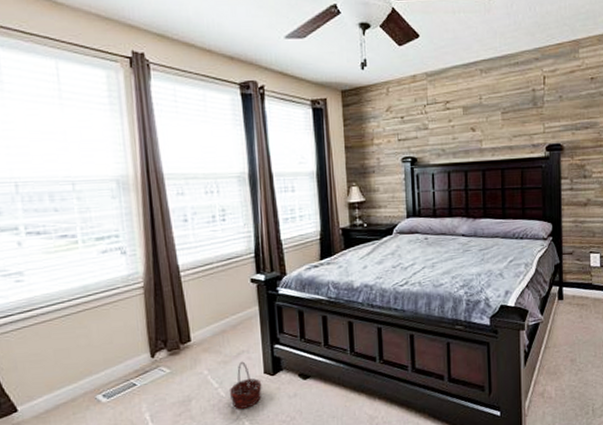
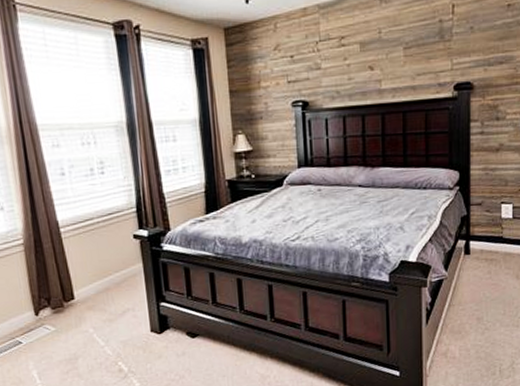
basket: present [229,361,262,409] -> none [115,319,149,367]

